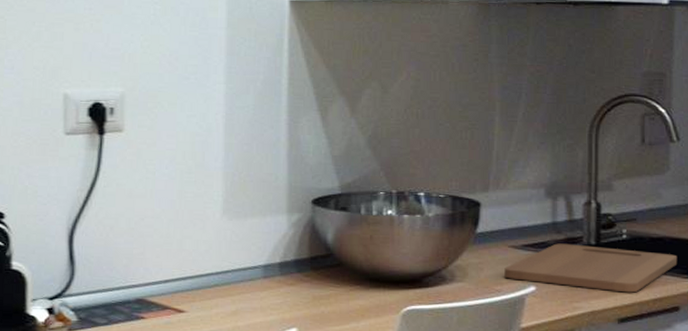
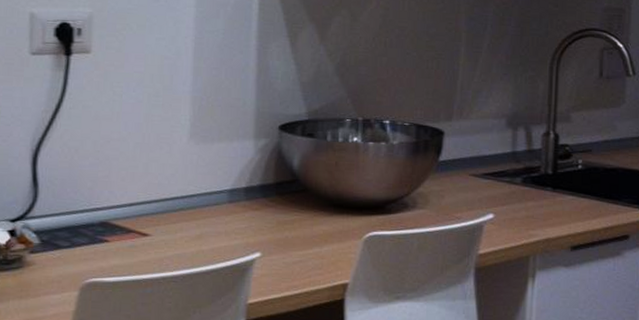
cutting board: present [504,243,678,293] -> none [464,172,629,221]

